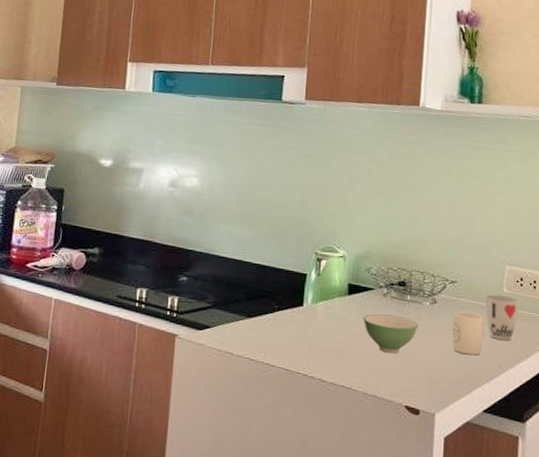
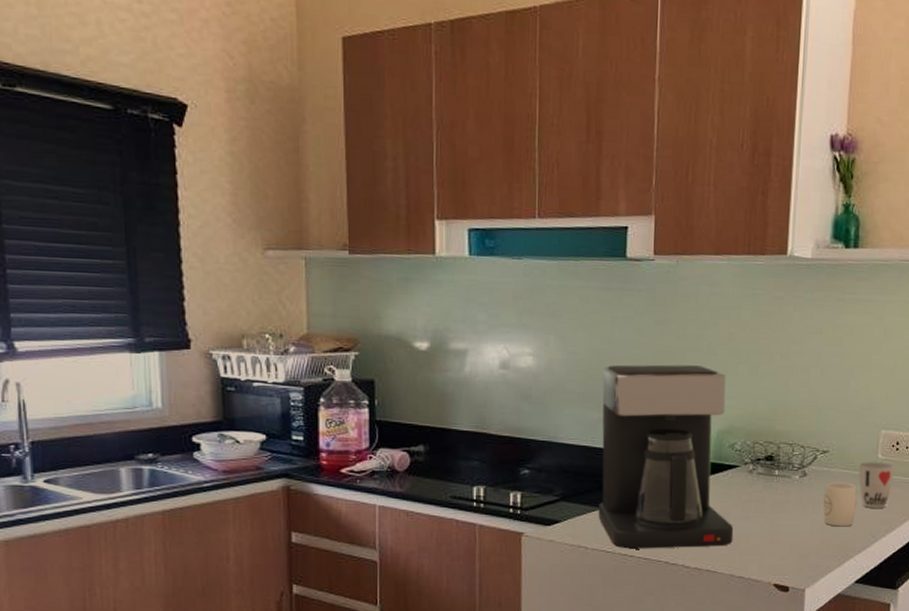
coffee maker: none [245,190,368,364] -> present [598,364,734,549]
bowl: present [363,314,419,354] -> none [727,492,787,533]

